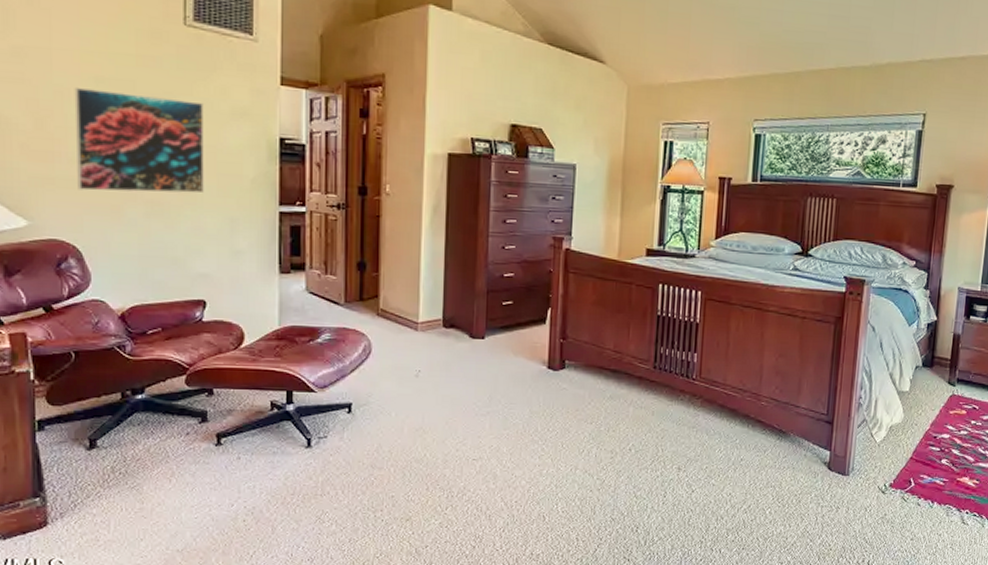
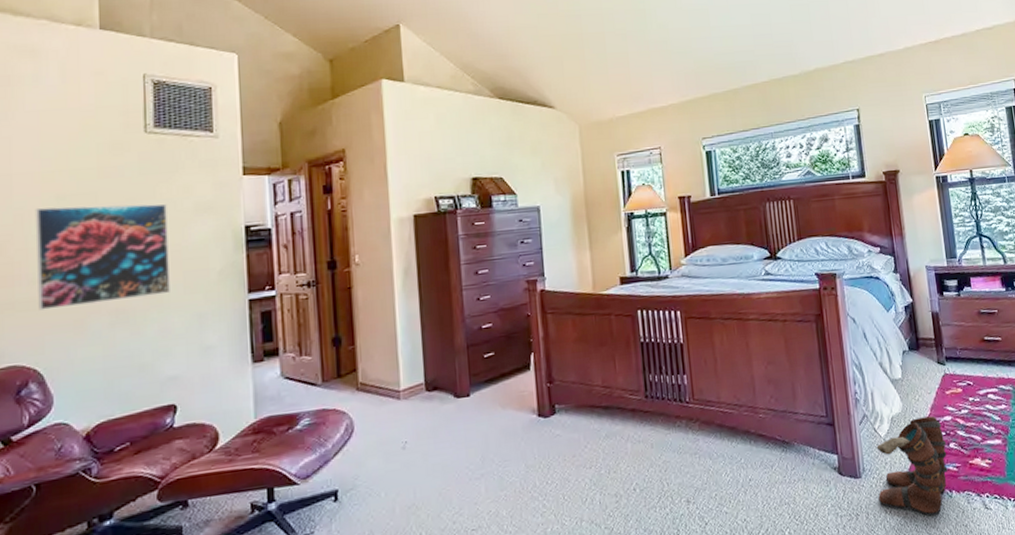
boots: none [861,431,939,521] -> present [876,416,948,516]

